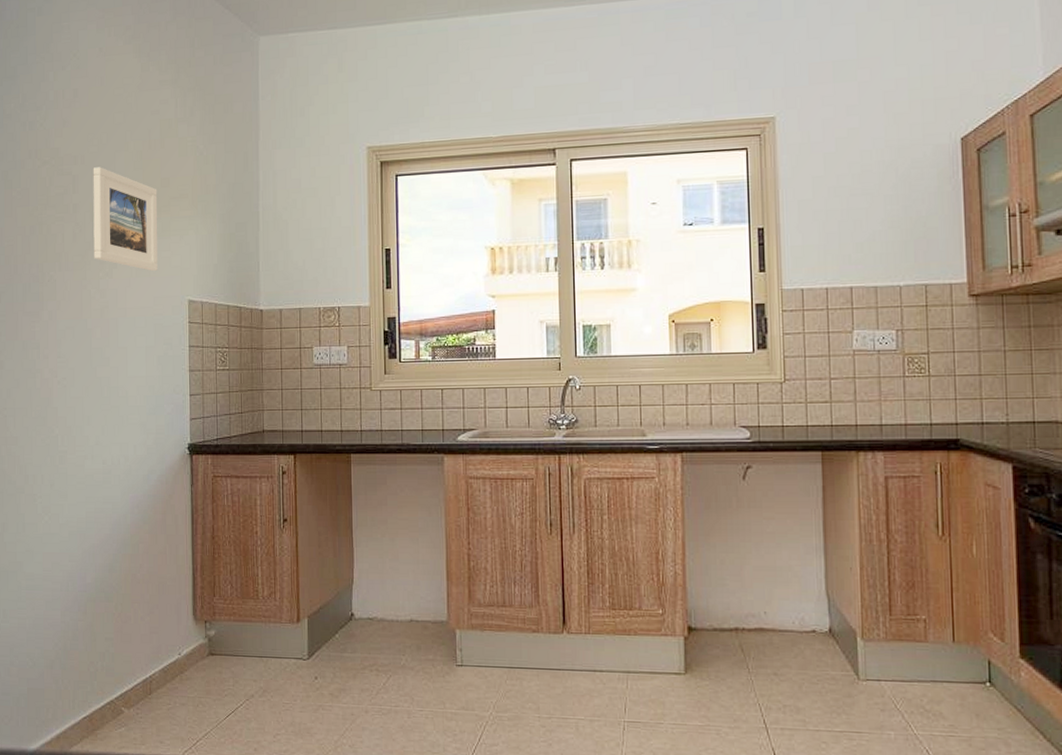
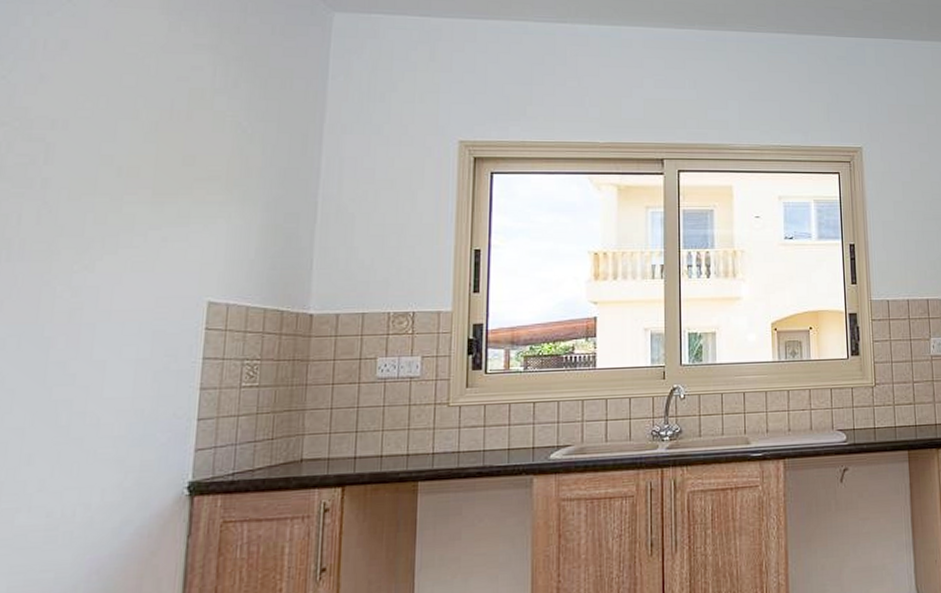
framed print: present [93,167,158,271] -> none [67,135,176,265]

